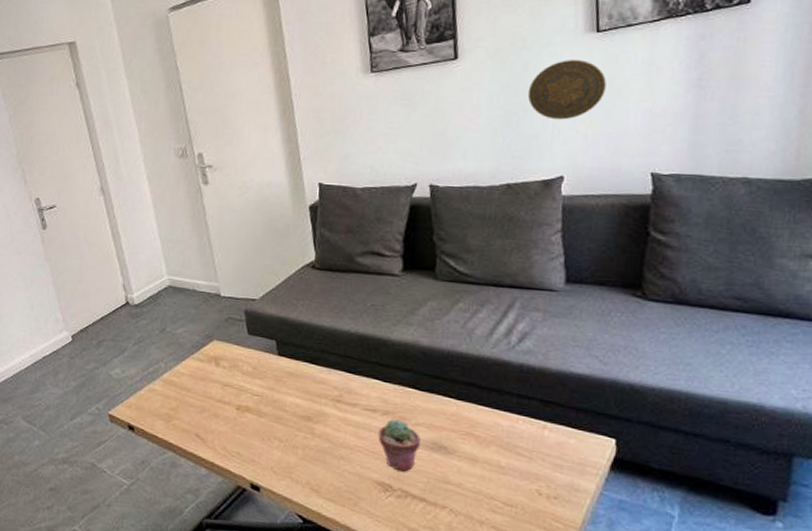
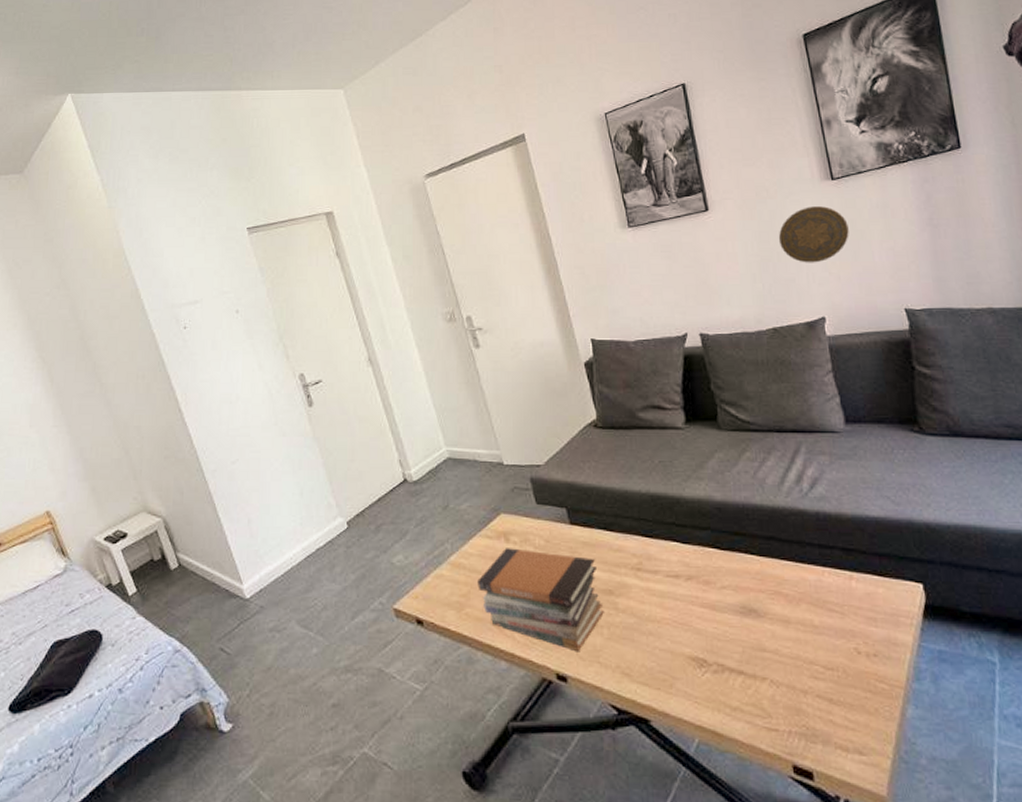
book stack: none [186,371,301,467] -> present [477,548,604,652]
potted succulent: present [378,419,421,472] -> none [684,583,729,643]

